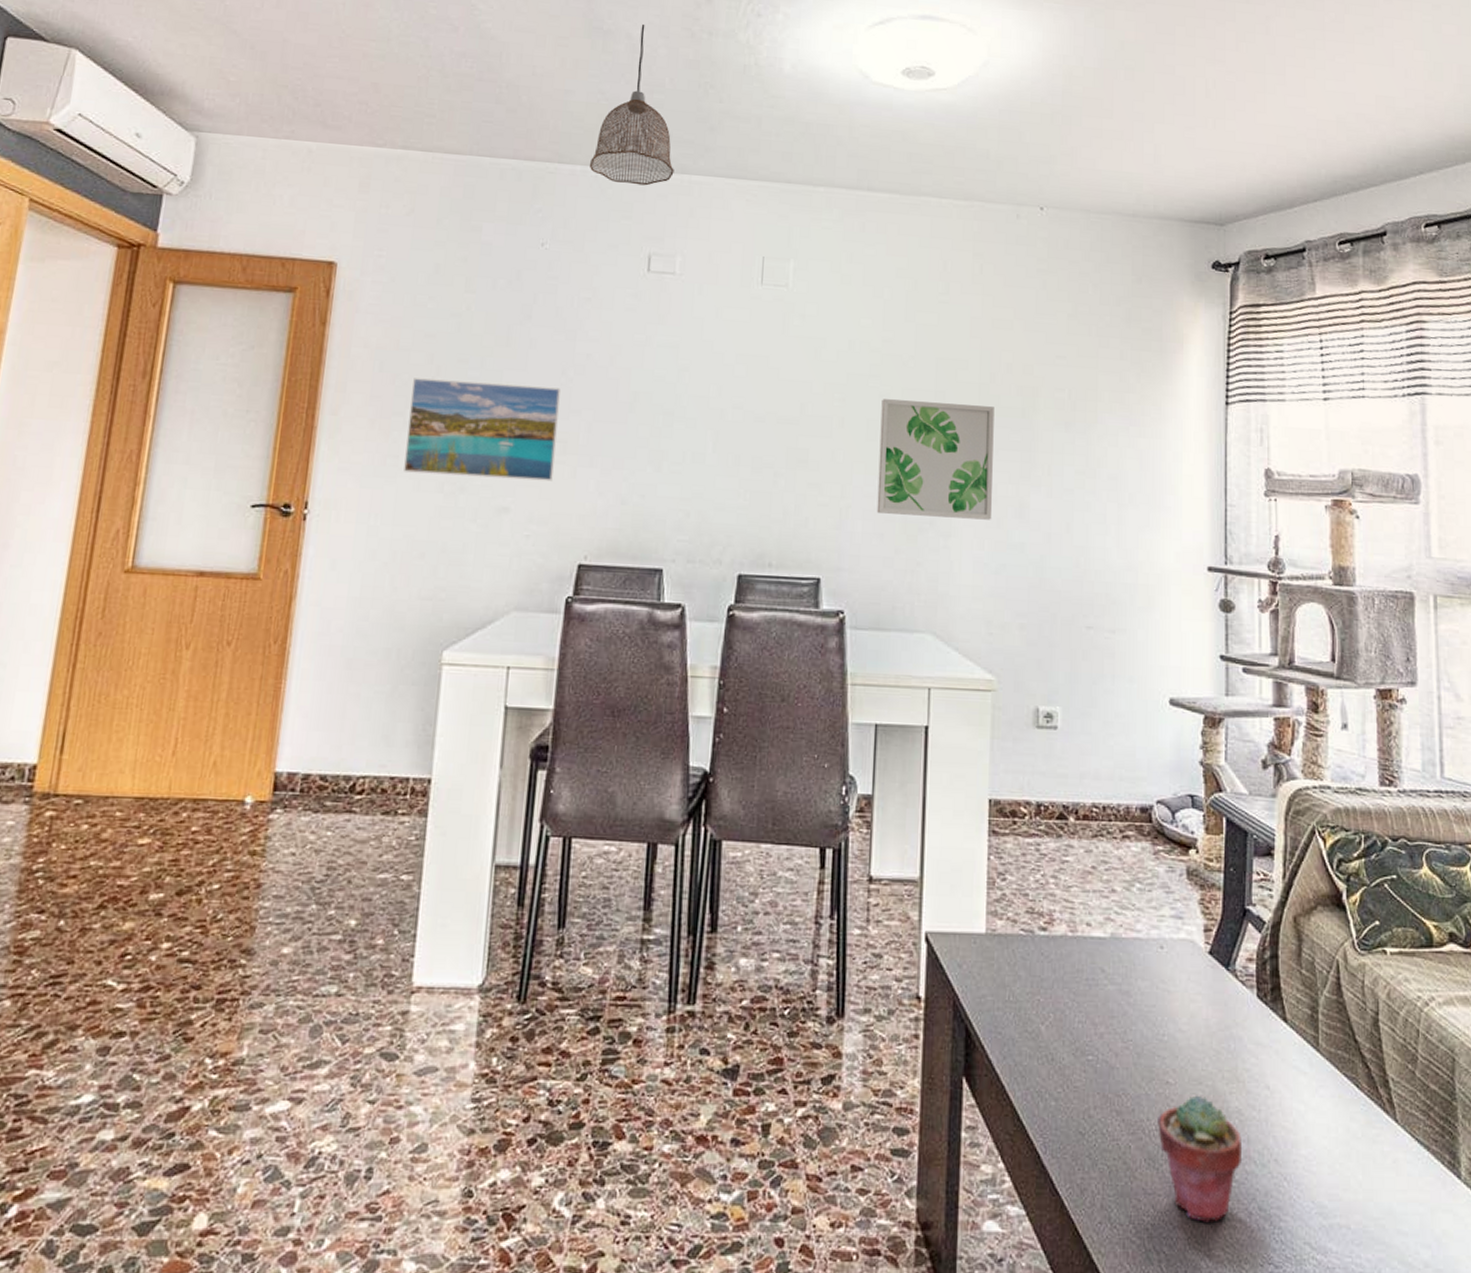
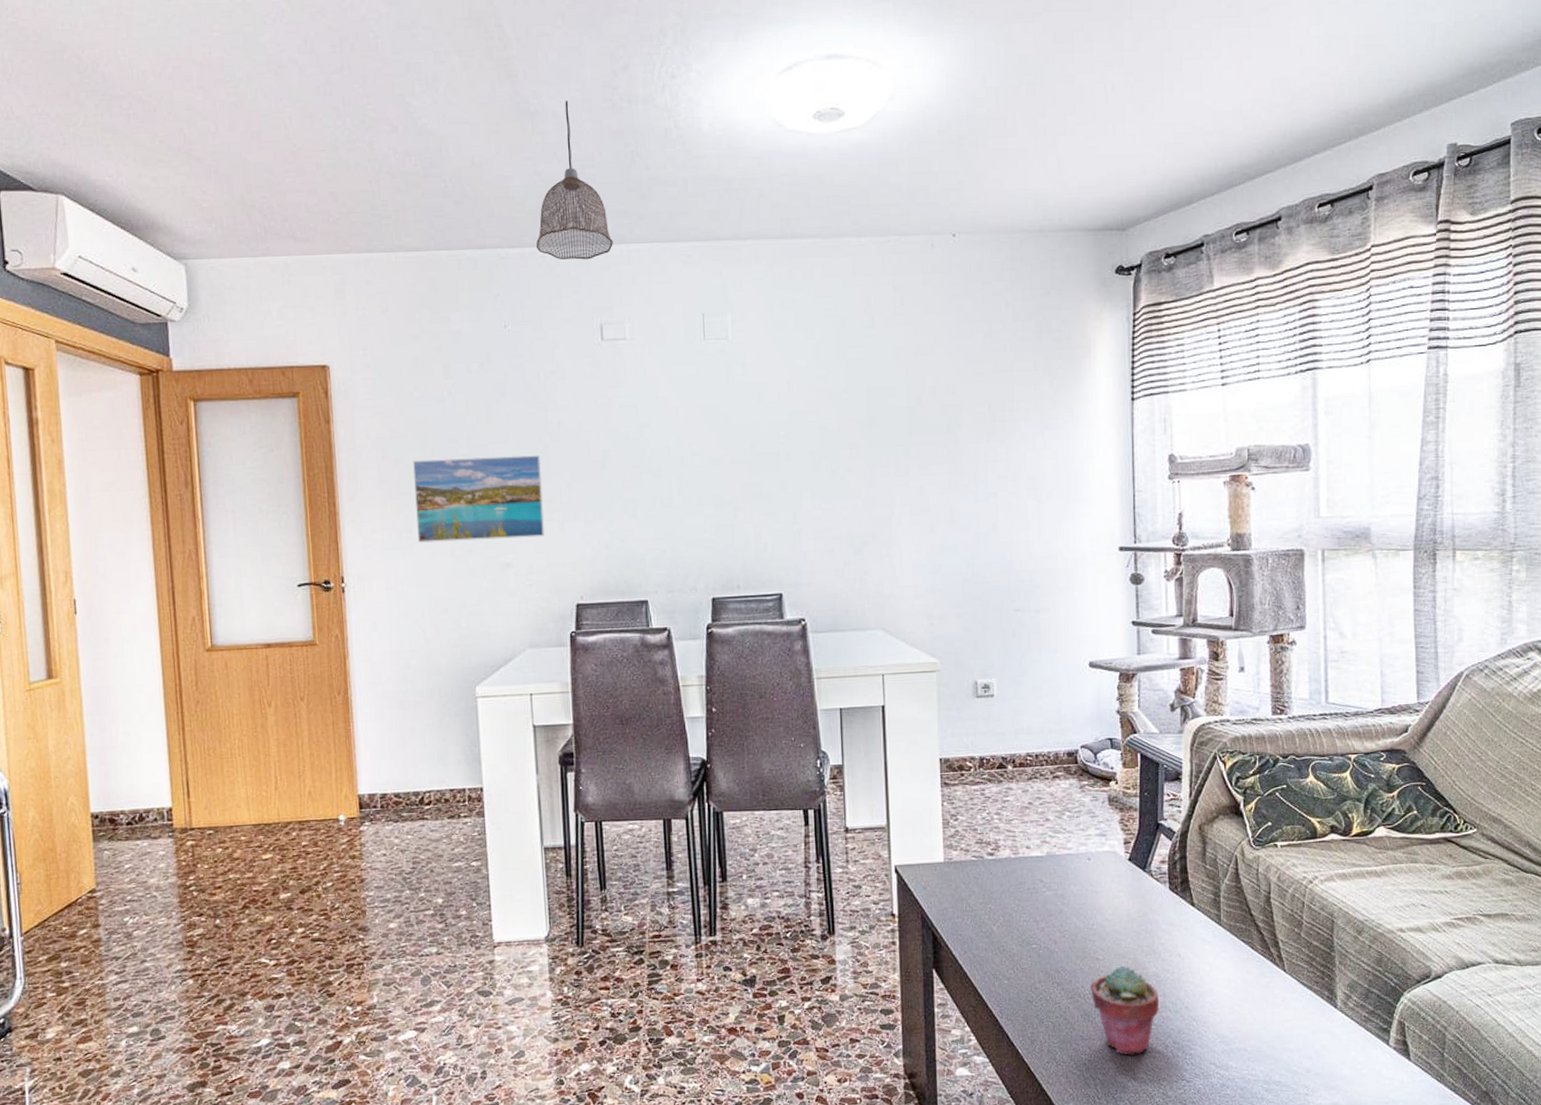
wall art: present [876,399,994,520] -> none [821,427,927,532]

